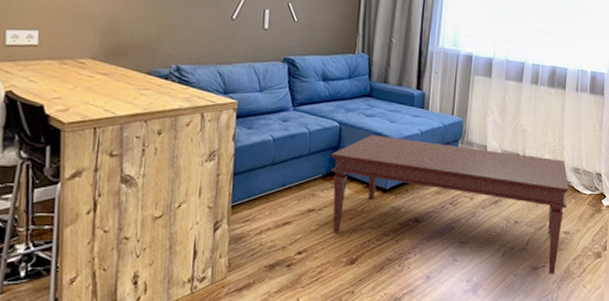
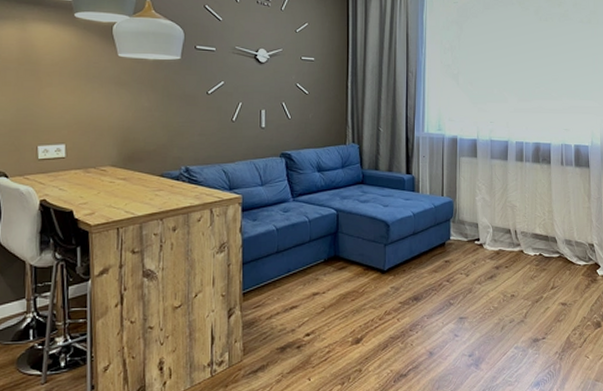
coffee table: present [330,135,570,275] -> none [330,219,563,347]

